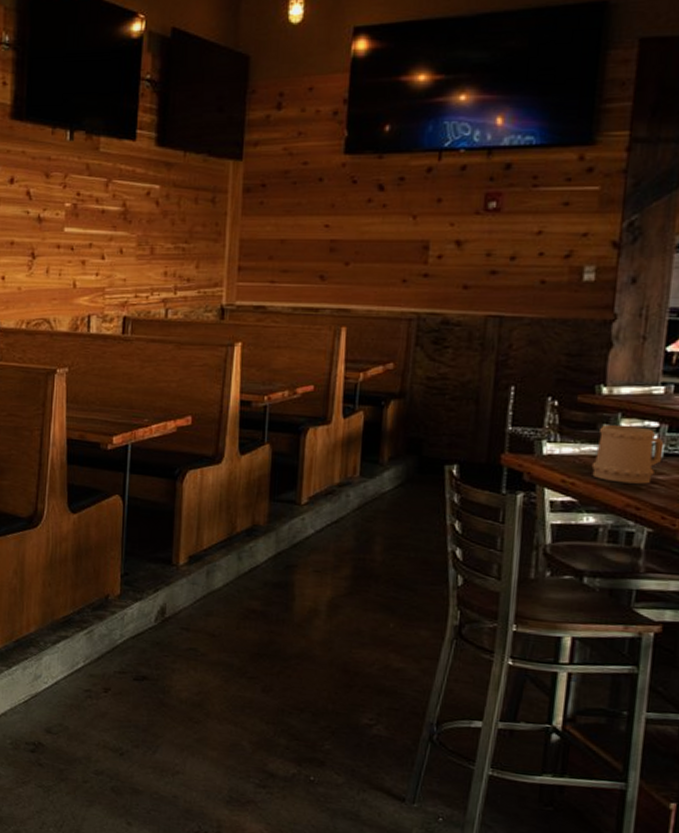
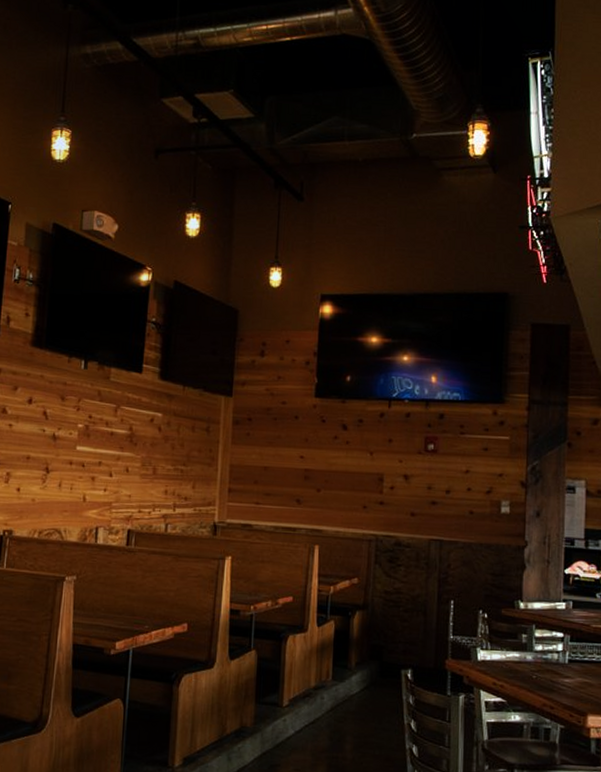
beer mug: present [591,424,665,484] -> none [515,634,568,686]

